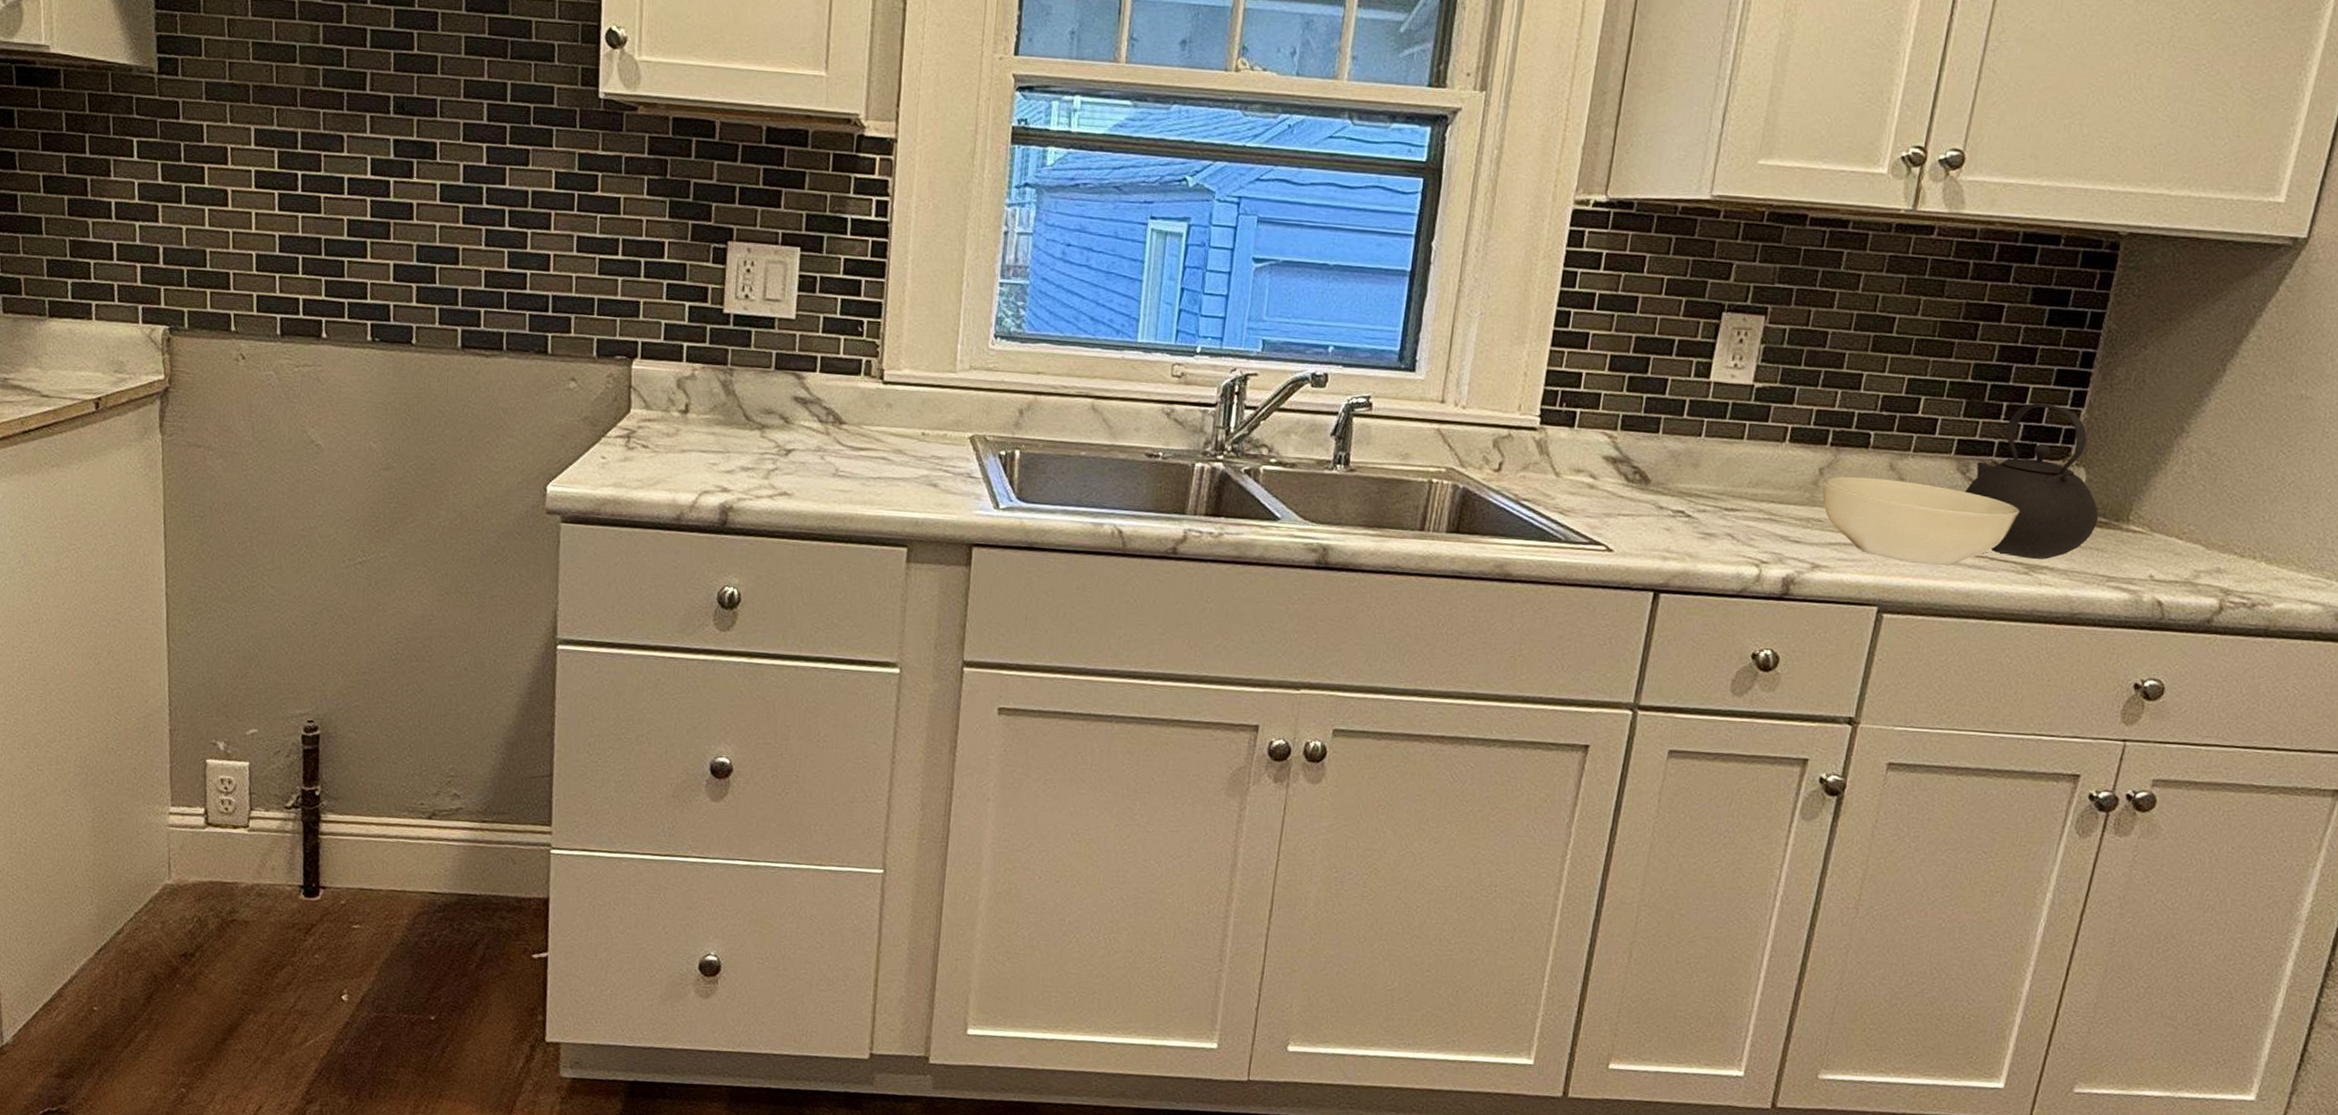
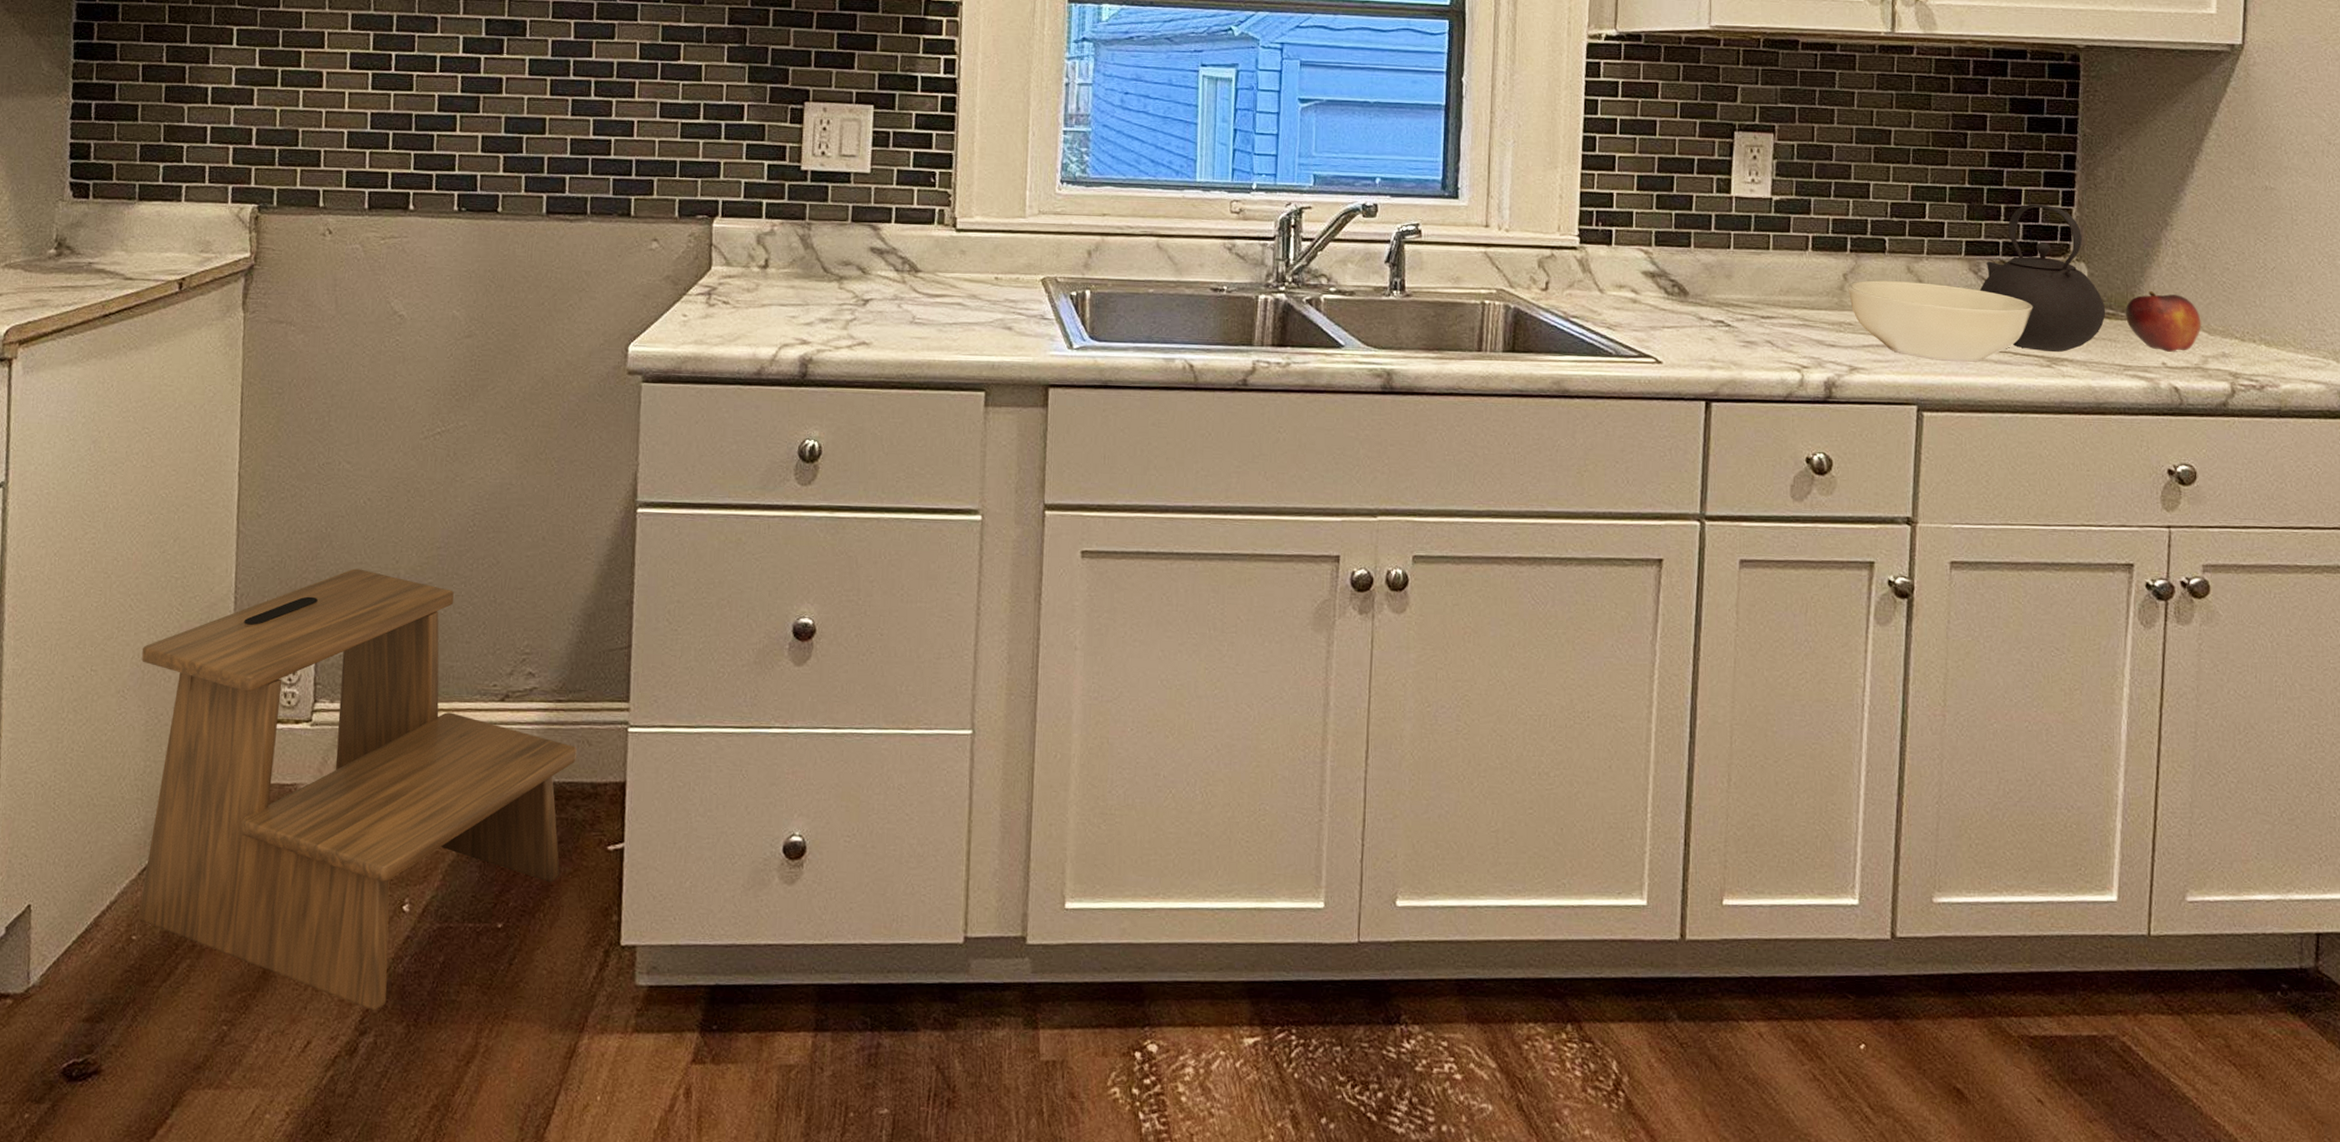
step stool: none [84,688,502,1084] -> present [137,568,577,1011]
fruit: none [2119,500,2201,565] -> present [2126,290,2201,352]

